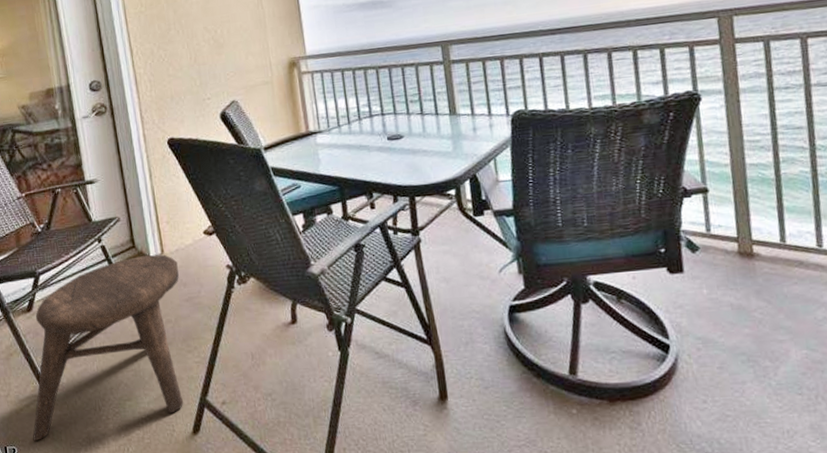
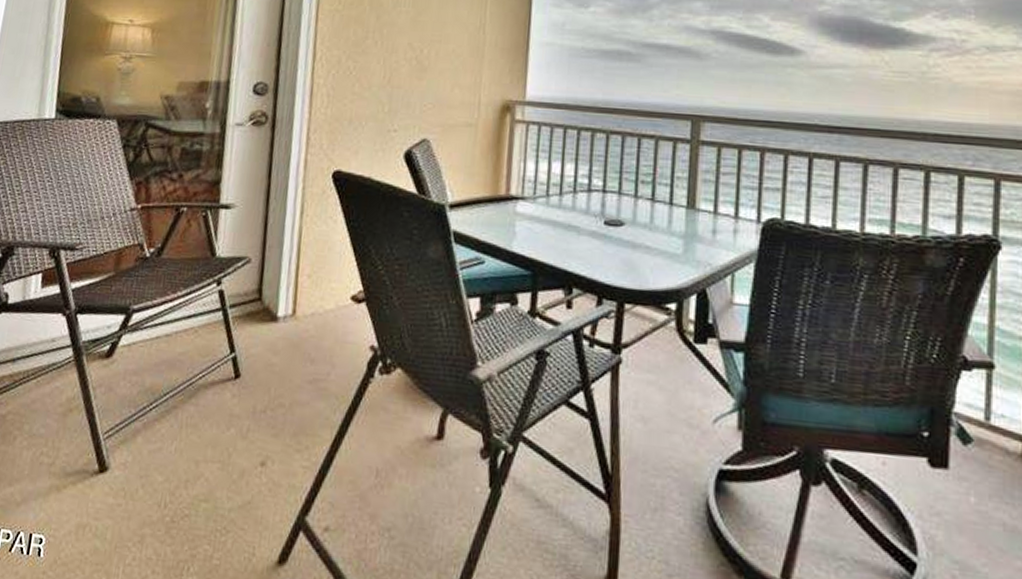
stool: present [33,254,184,442] -> none [69,312,310,534]

